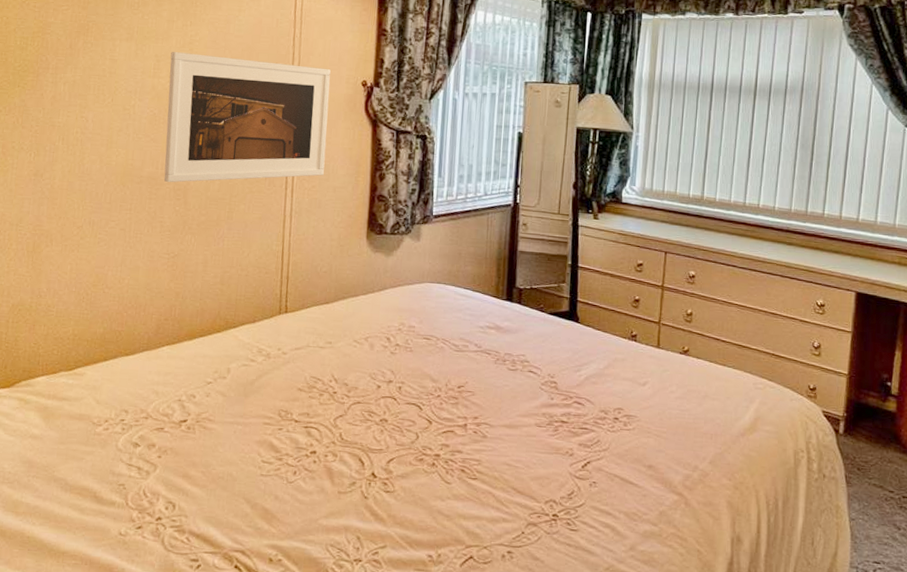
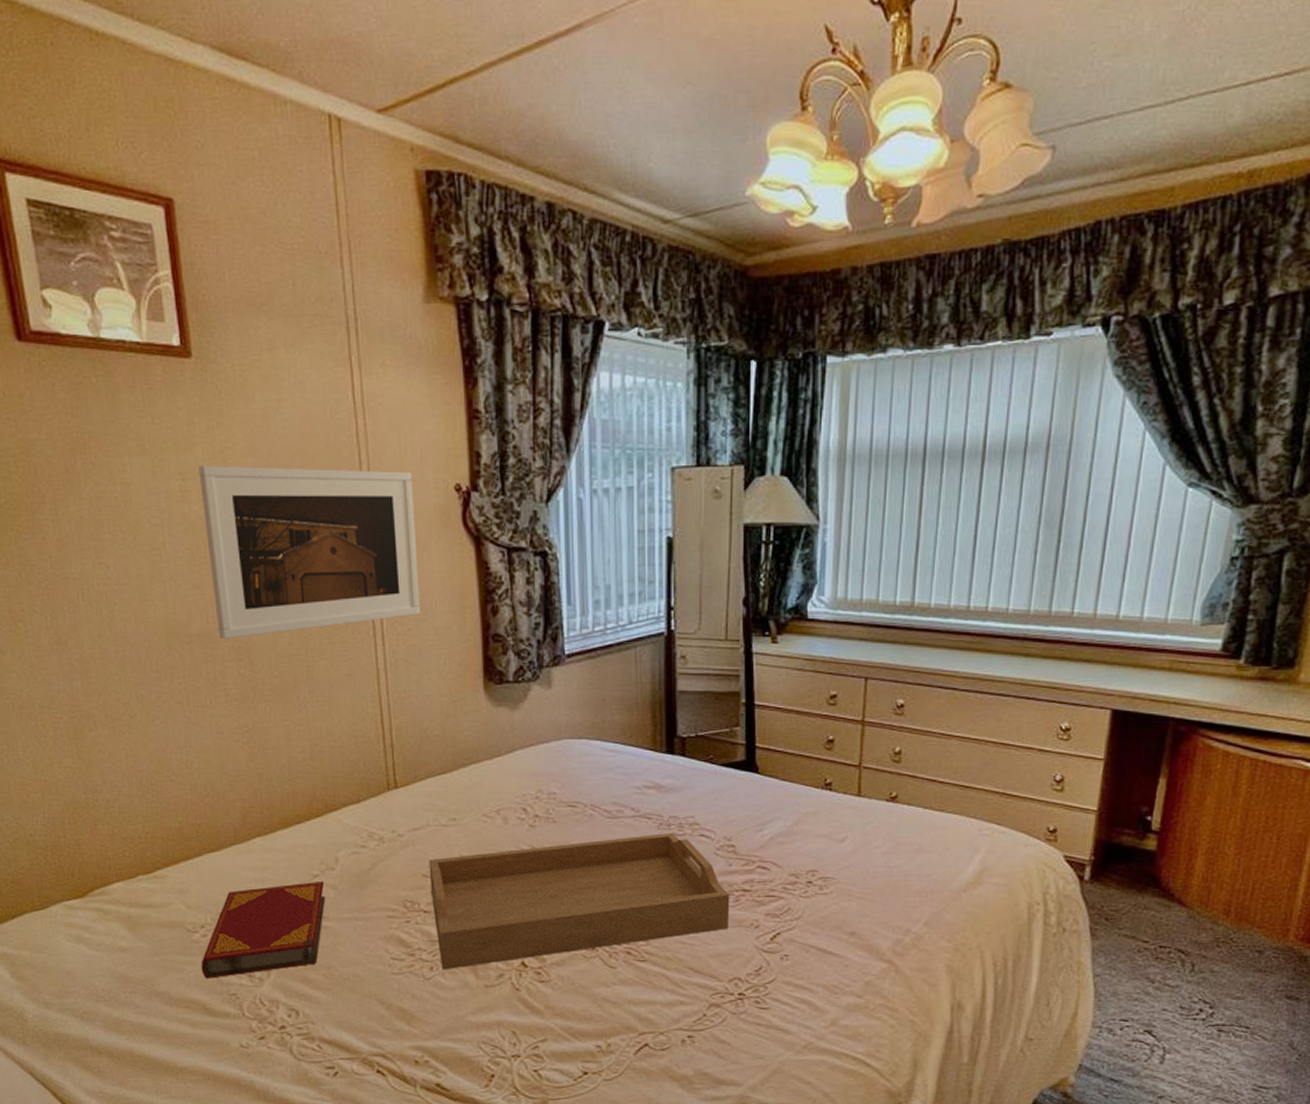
hardback book: none [98,387,216,469] -> present [201,881,326,978]
serving tray: none [303,367,551,475] -> present [429,832,730,970]

